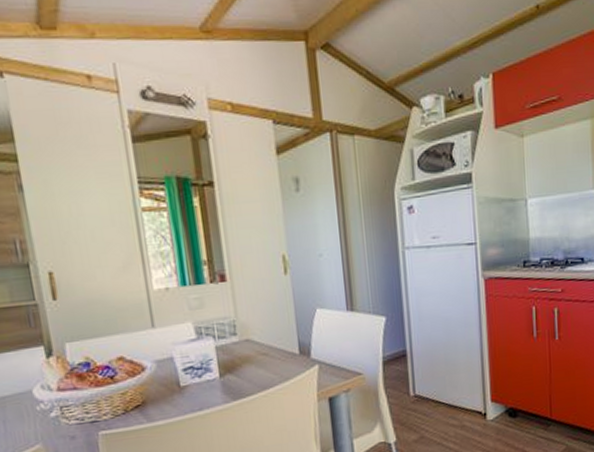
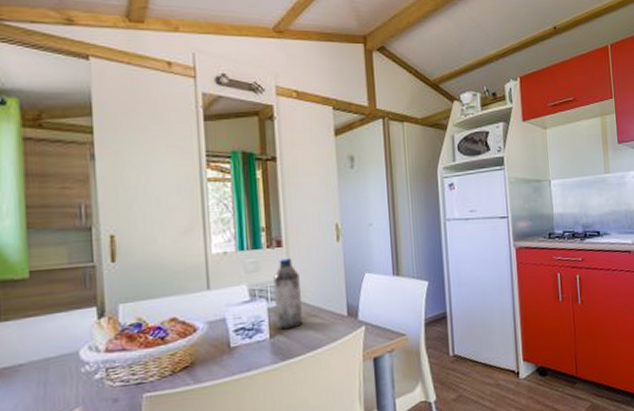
water bottle: none [219,293,252,369] -> present [273,258,302,330]

